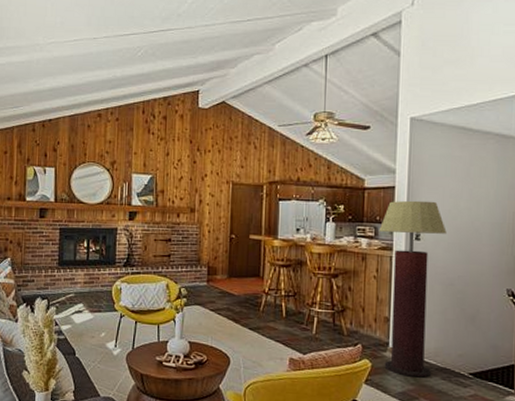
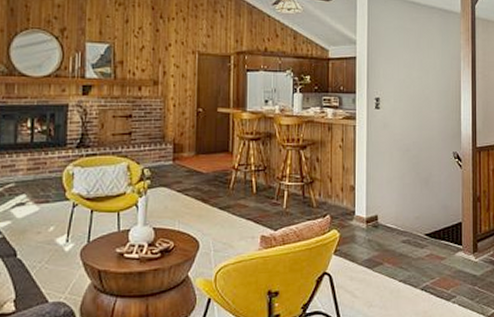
floor lamp: present [379,200,447,378] -> none [343,70,402,243]

